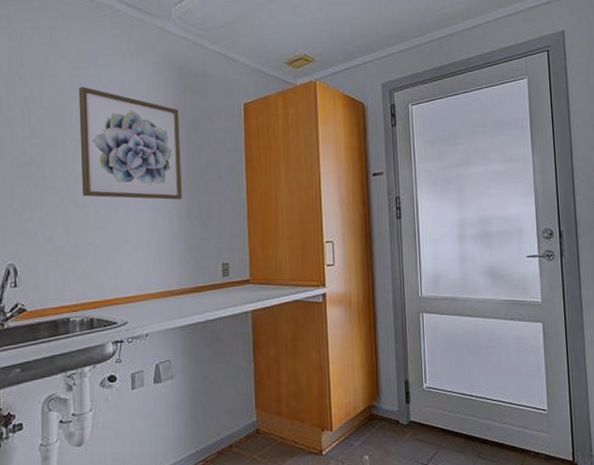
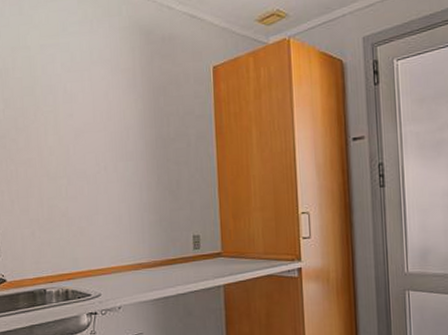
wall art: present [78,86,182,200] -> none [48,56,152,170]

